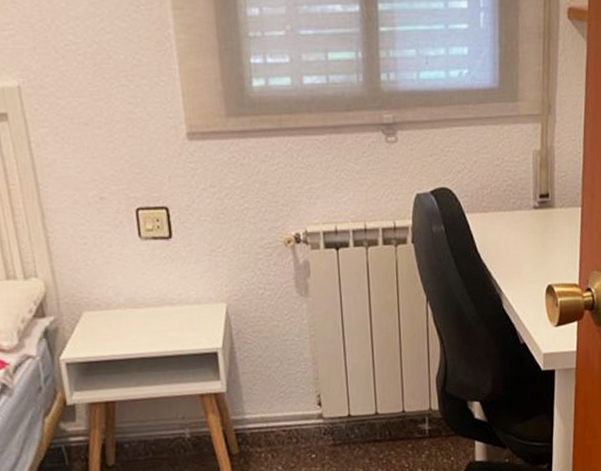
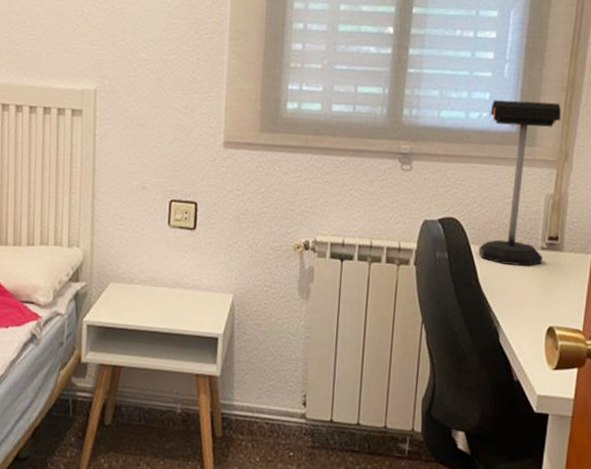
desk lamp: none [470,51,541,229] -> present [478,100,562,266]

